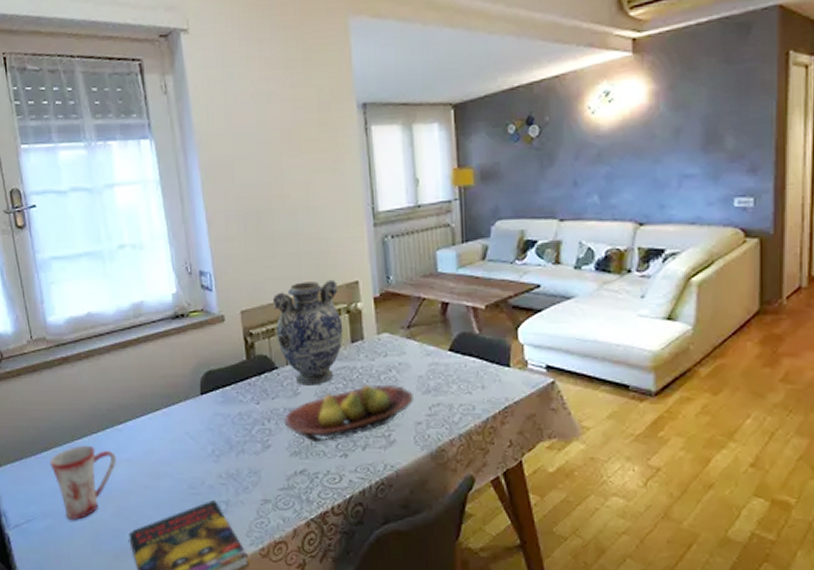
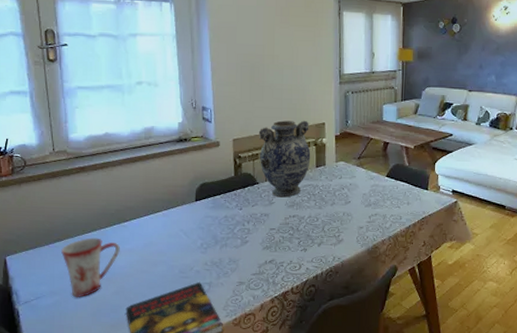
fruit bowl: present [283,384,415,441] -> none [260,198,360,239]

